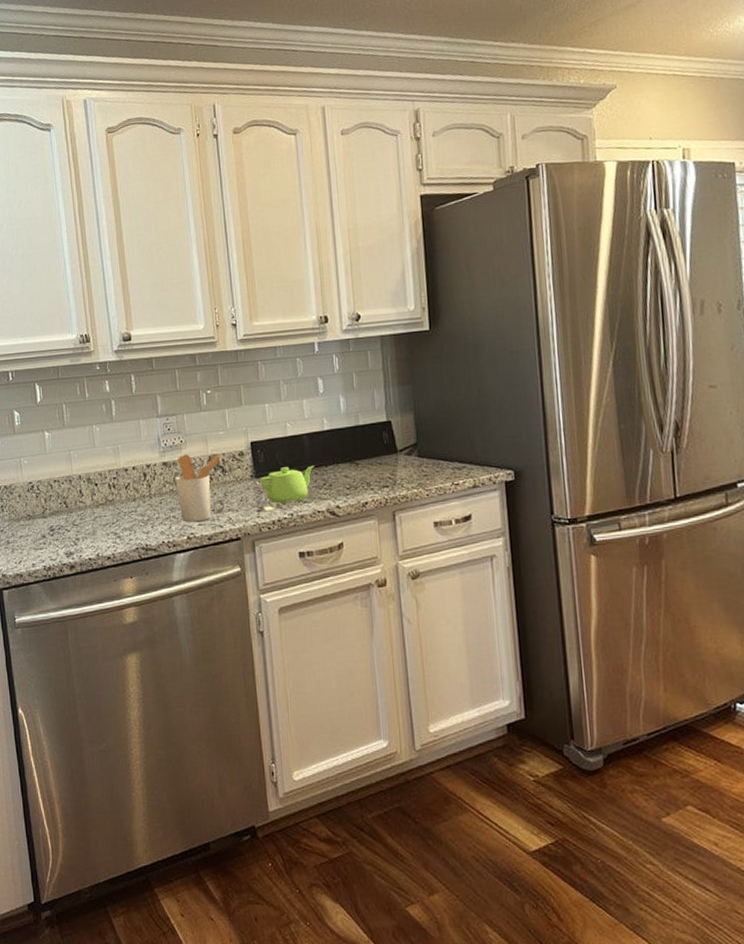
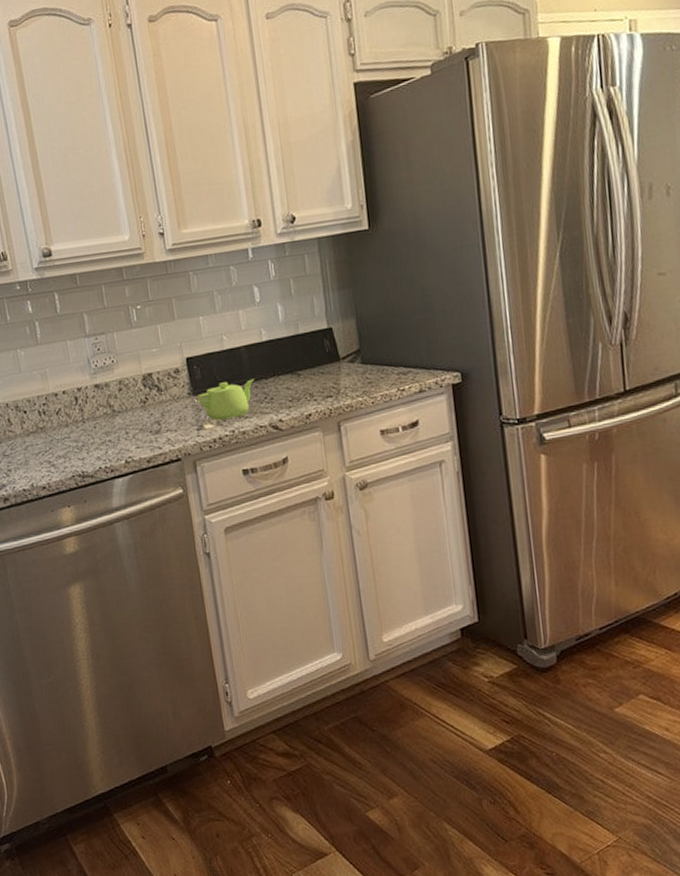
utensil holder: present [176,453,222,522] -> none [109,372,156,446]

